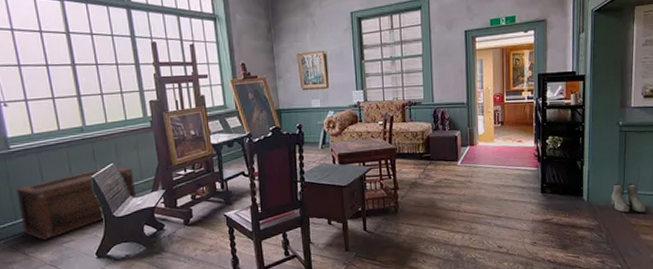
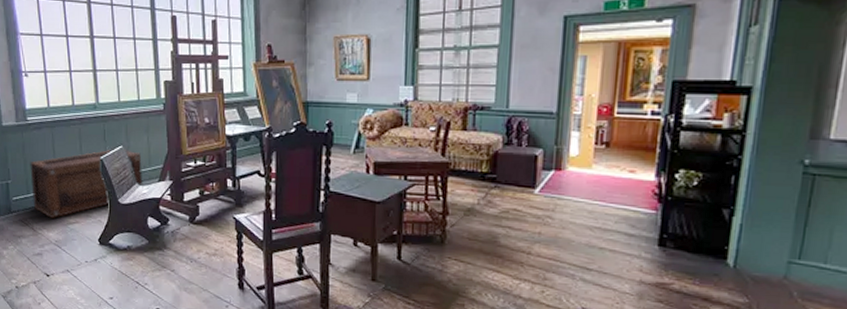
boots: present [611,183,645,213] -> none [775,247,836,297]

